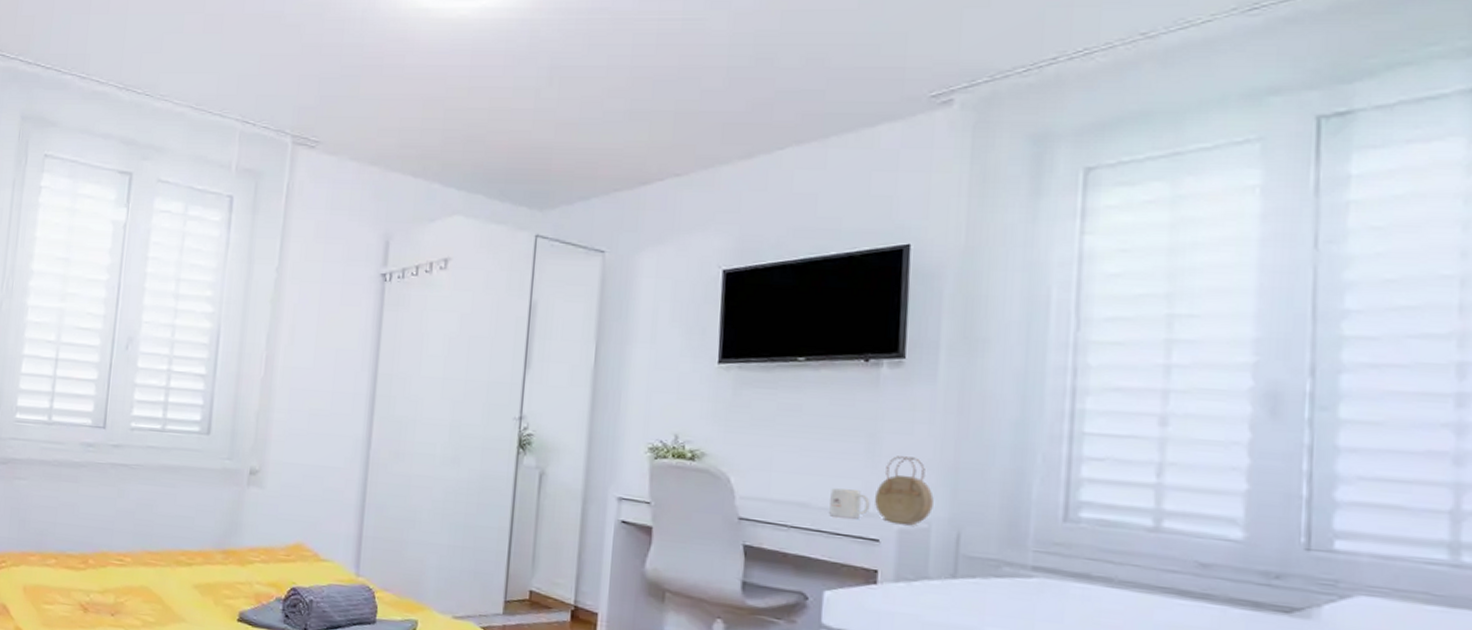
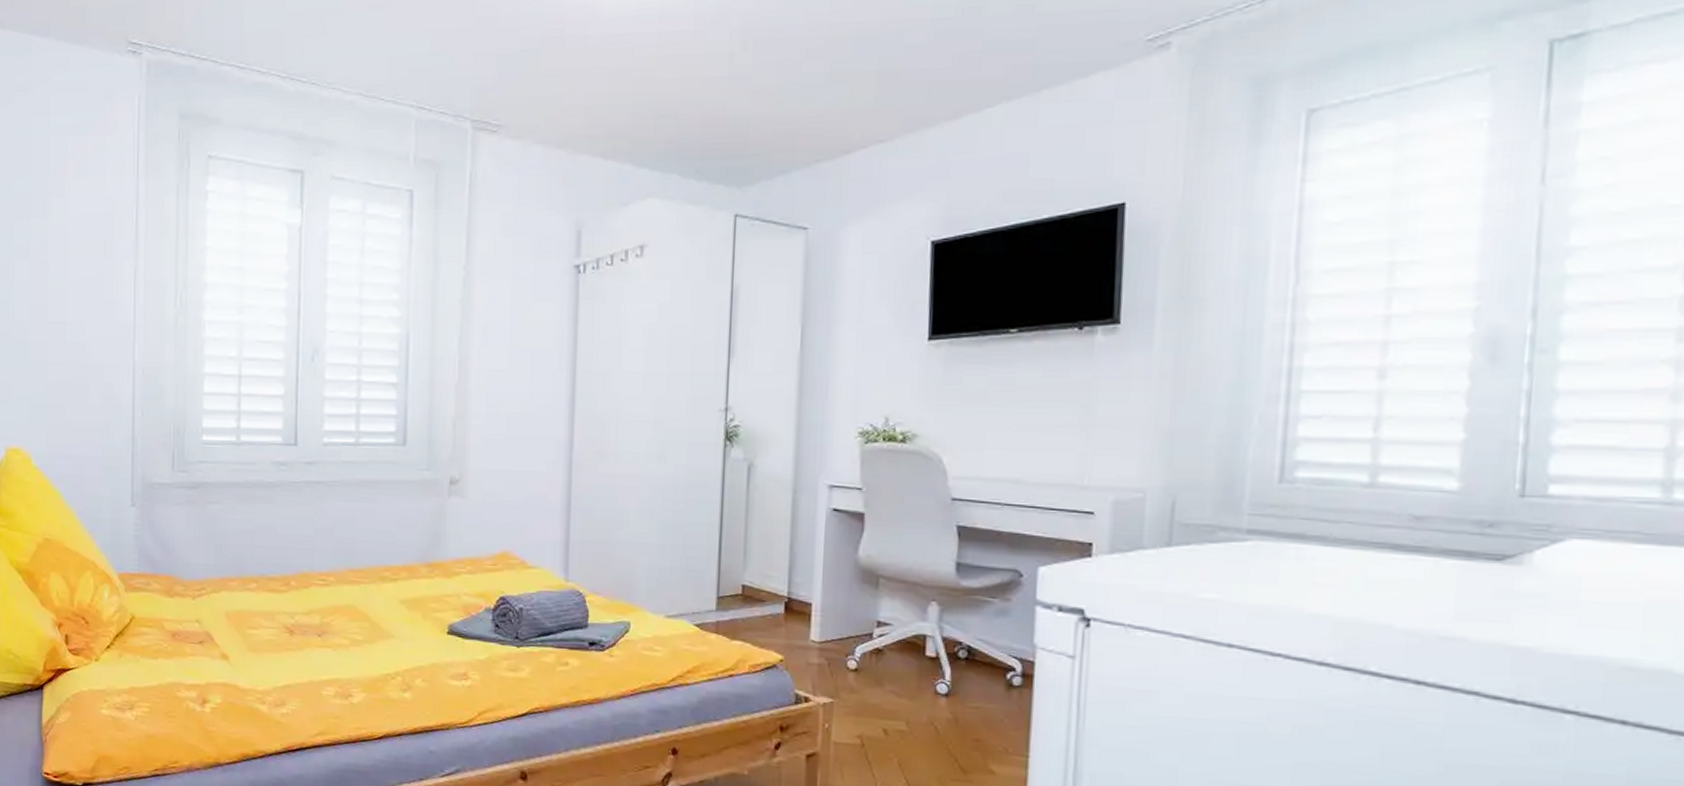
mug: present [829,488,870,521] -> none [1043,462,1085,494]
handbag: present [875,456,934,526] -> none [1089,426,1149,496]

